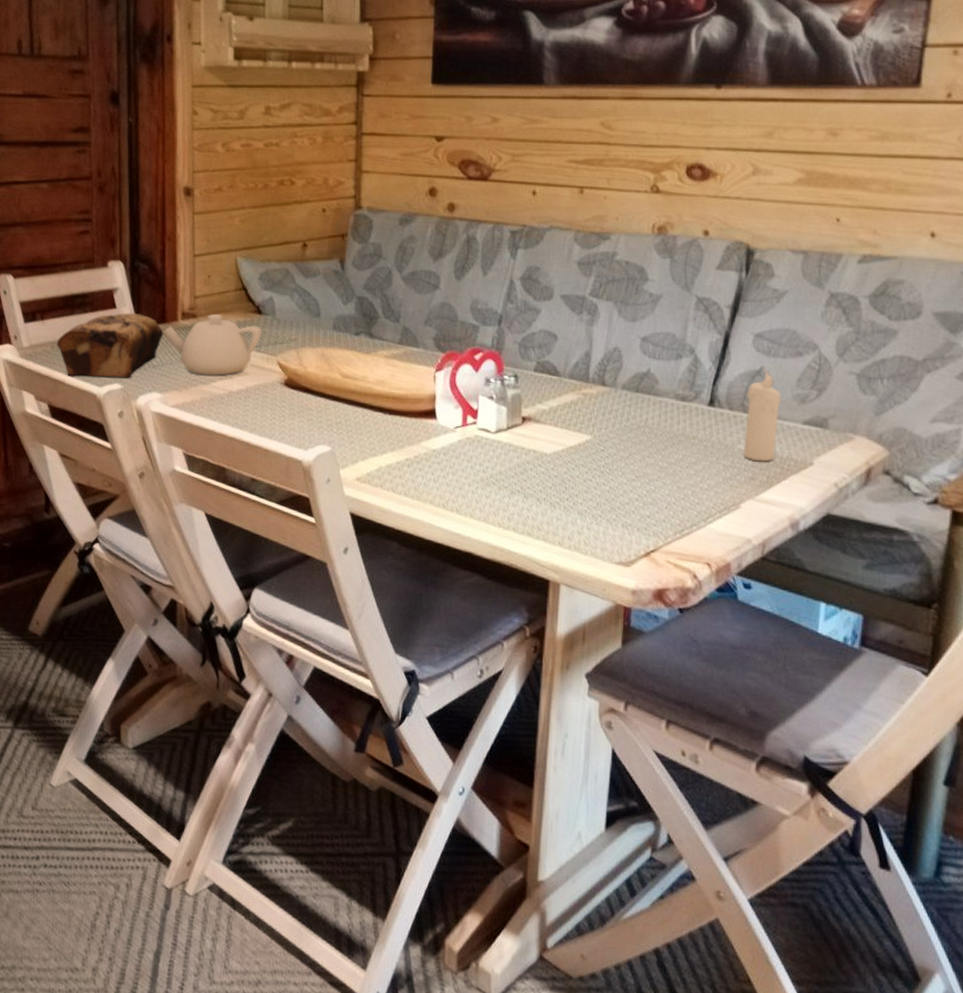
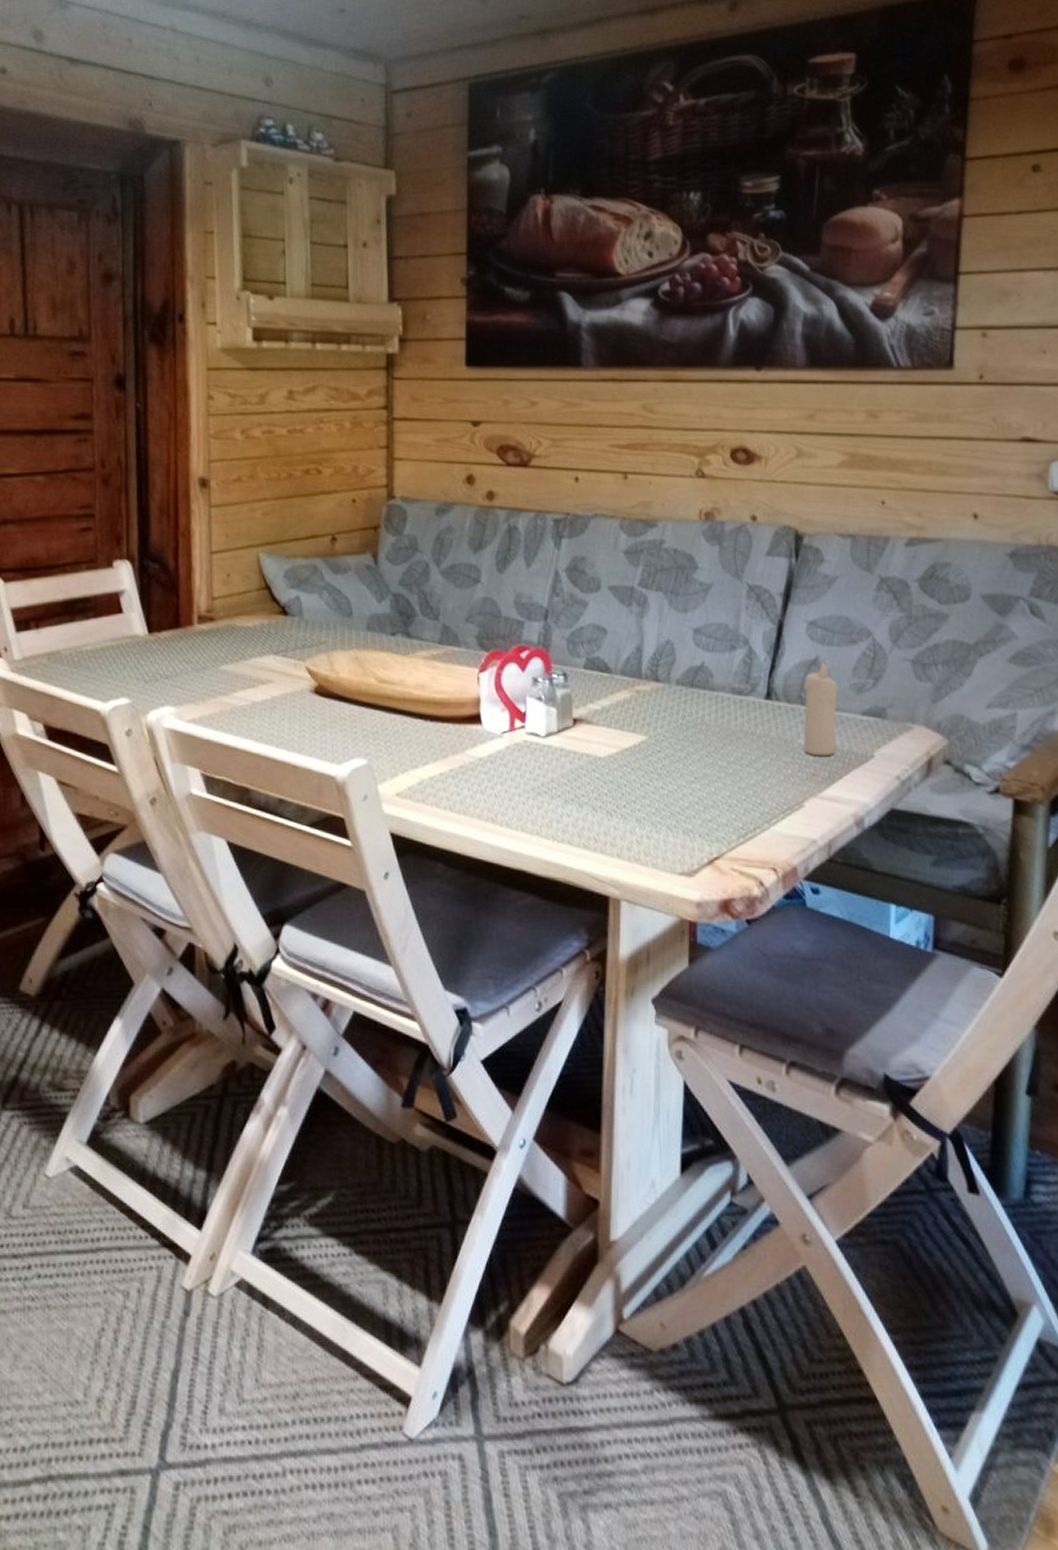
bread loaf: present [56,312,164,378] -> none [53,617,177,692]
teapot: present [162,314,261,376] -> none [176,617,287,685]

